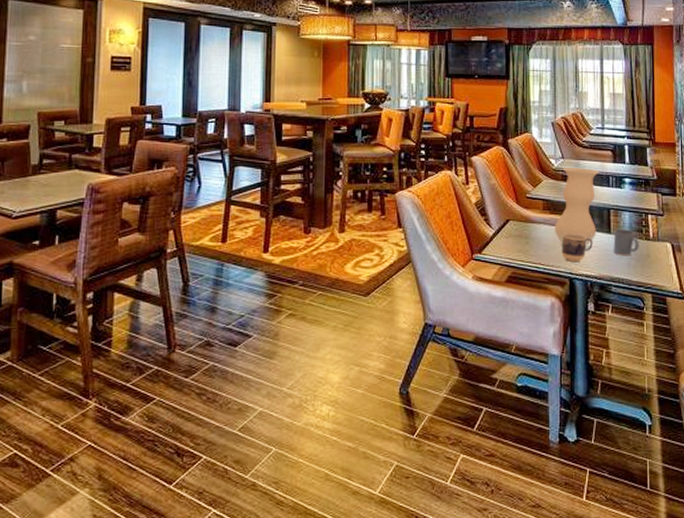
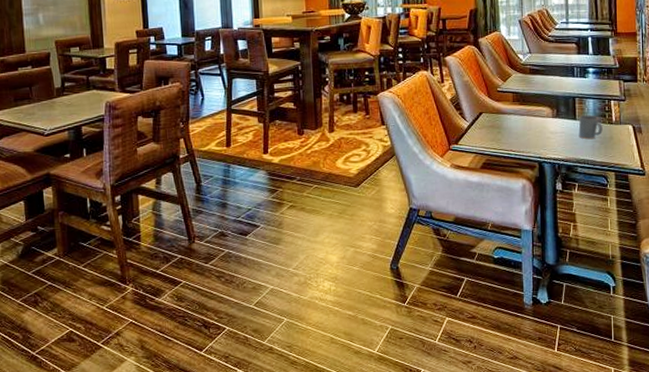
vase: present [555,166,599,248] -> none [524,60,565,135]
cup: present [561,233,593,262] -> none [531,121,560,147]

